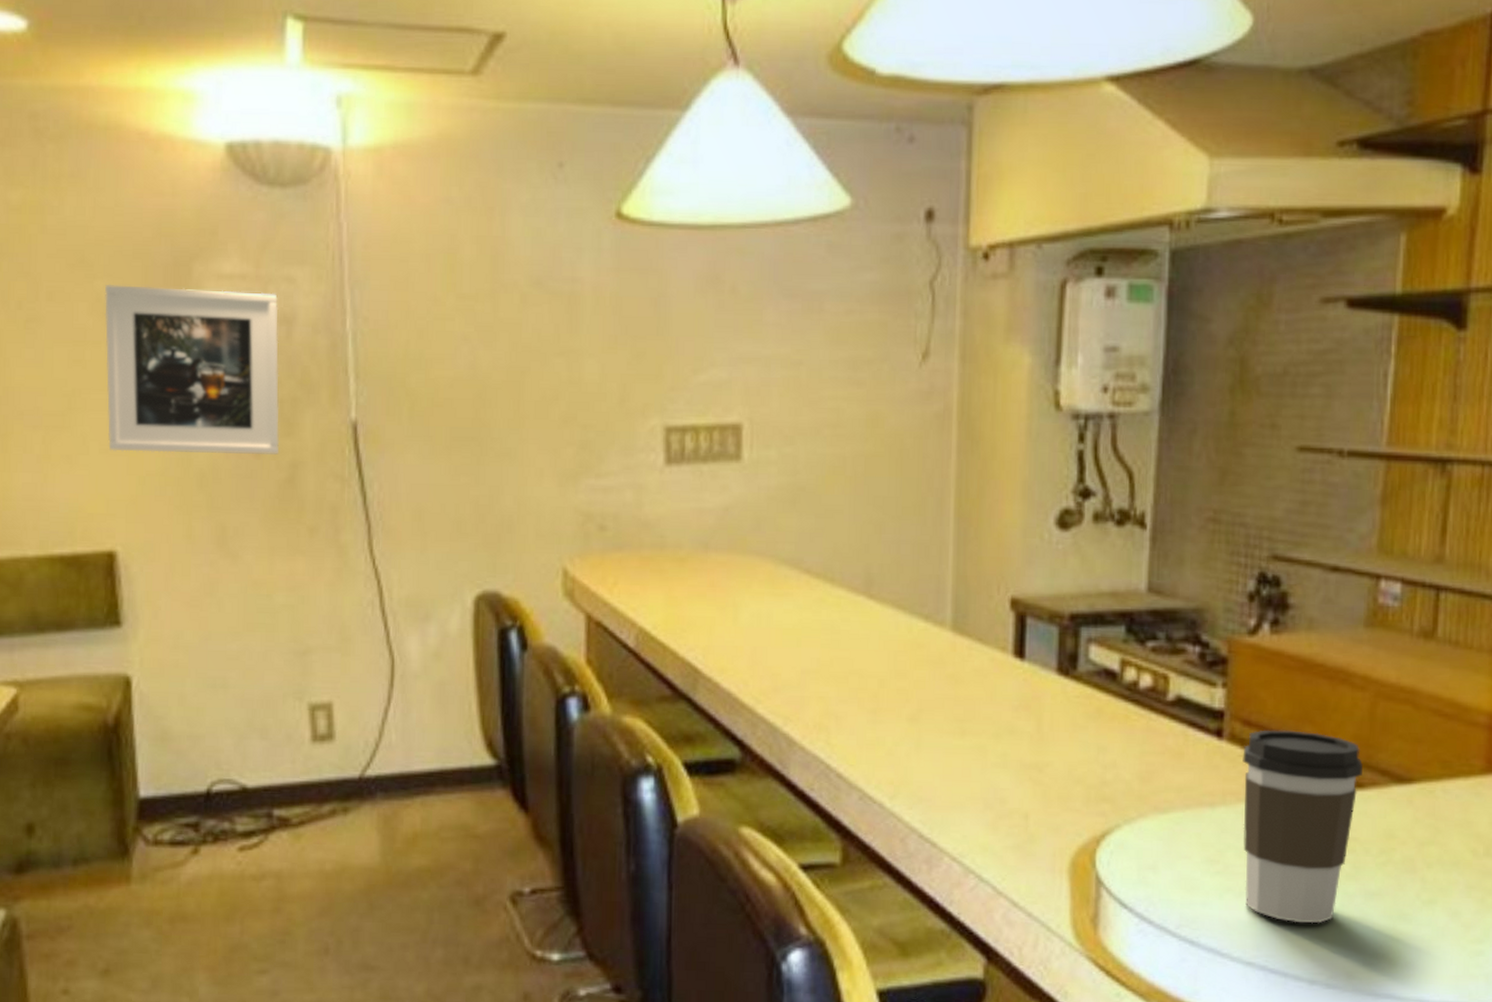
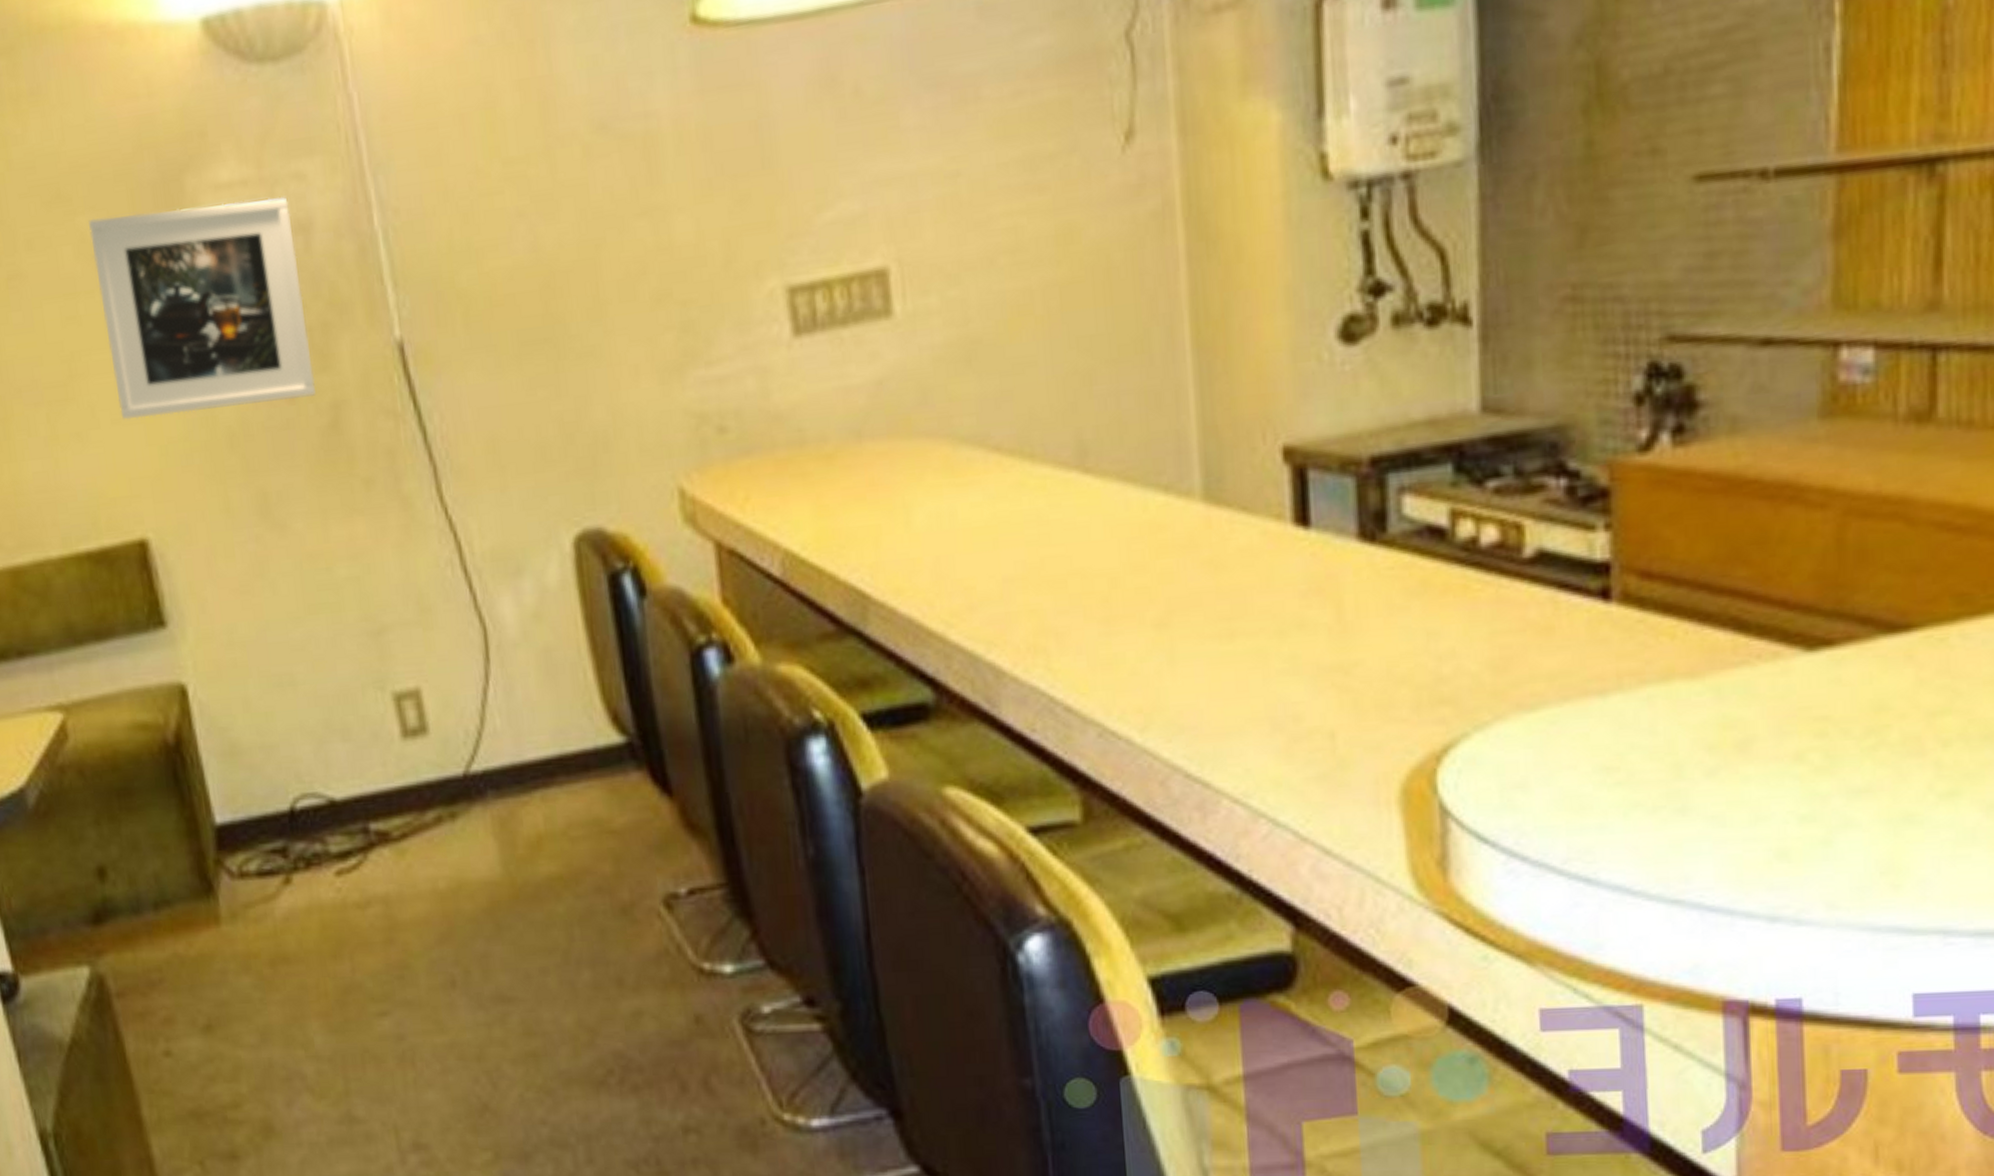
coffee cup: present [1242,730,1363,924] -> none [1643,576,1831,841]

